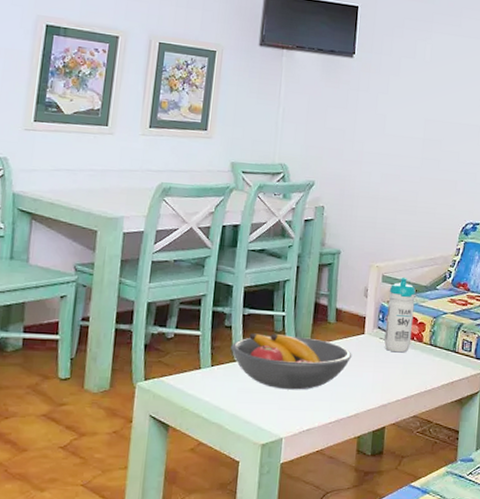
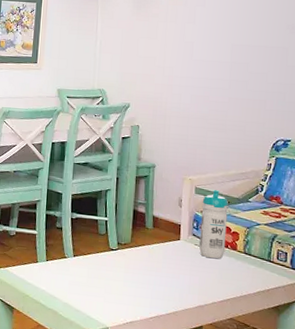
fruit bowl: present [231,333,352,390] -> none [62,234,169,287]

